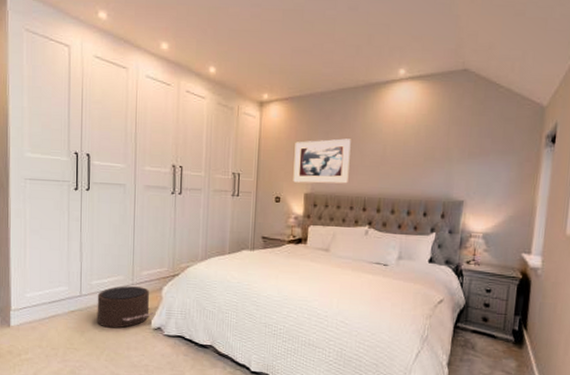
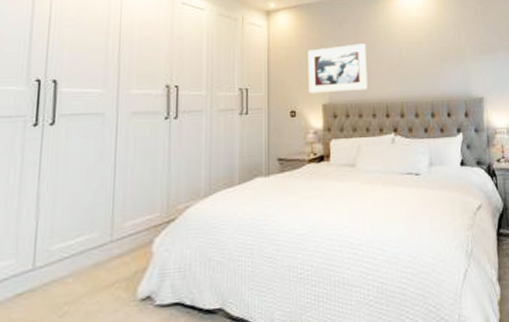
pouf: present [97,286,154,328] -> none [56,243,142,310]

